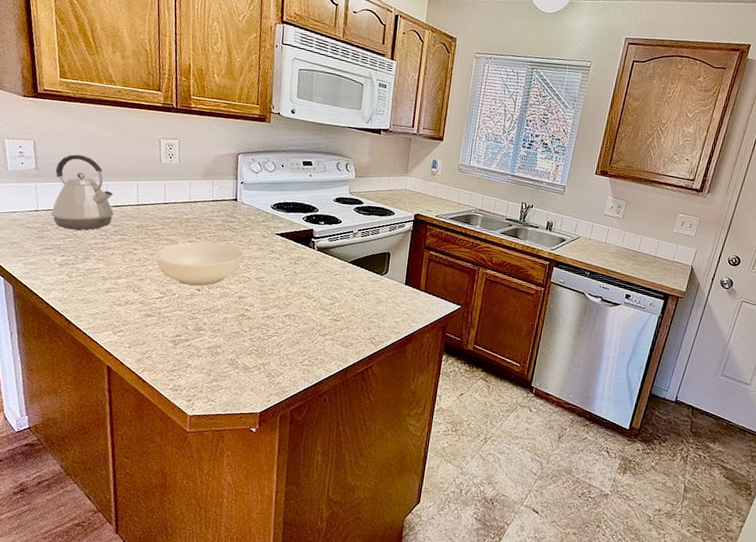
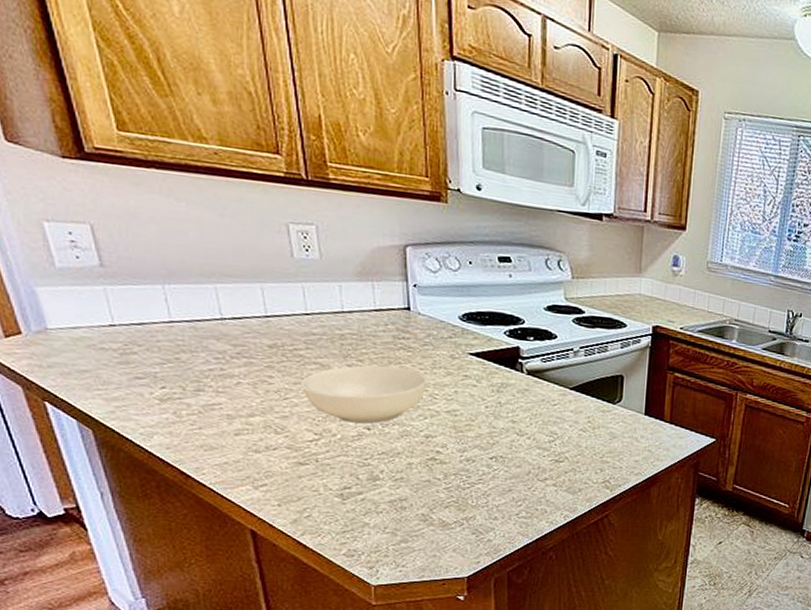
kettle: present [50,154,114,230] -> none [132,244,232,352]

